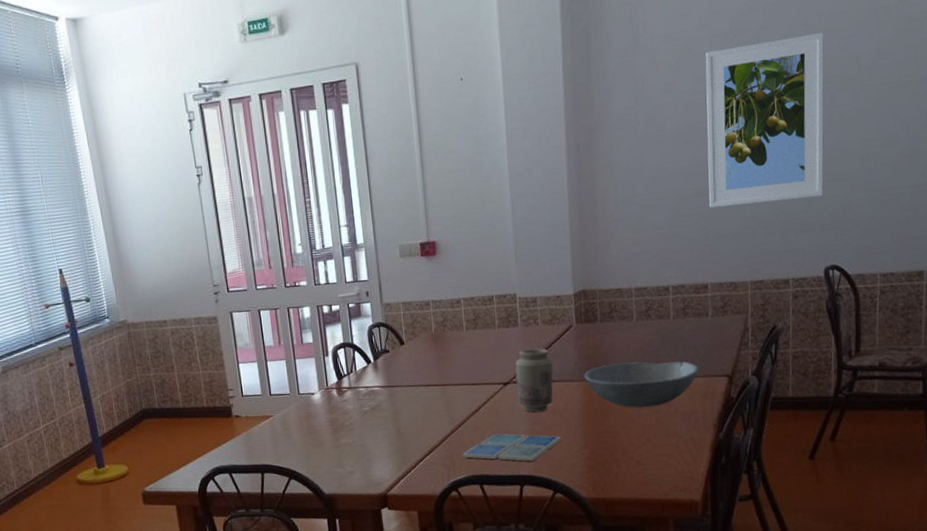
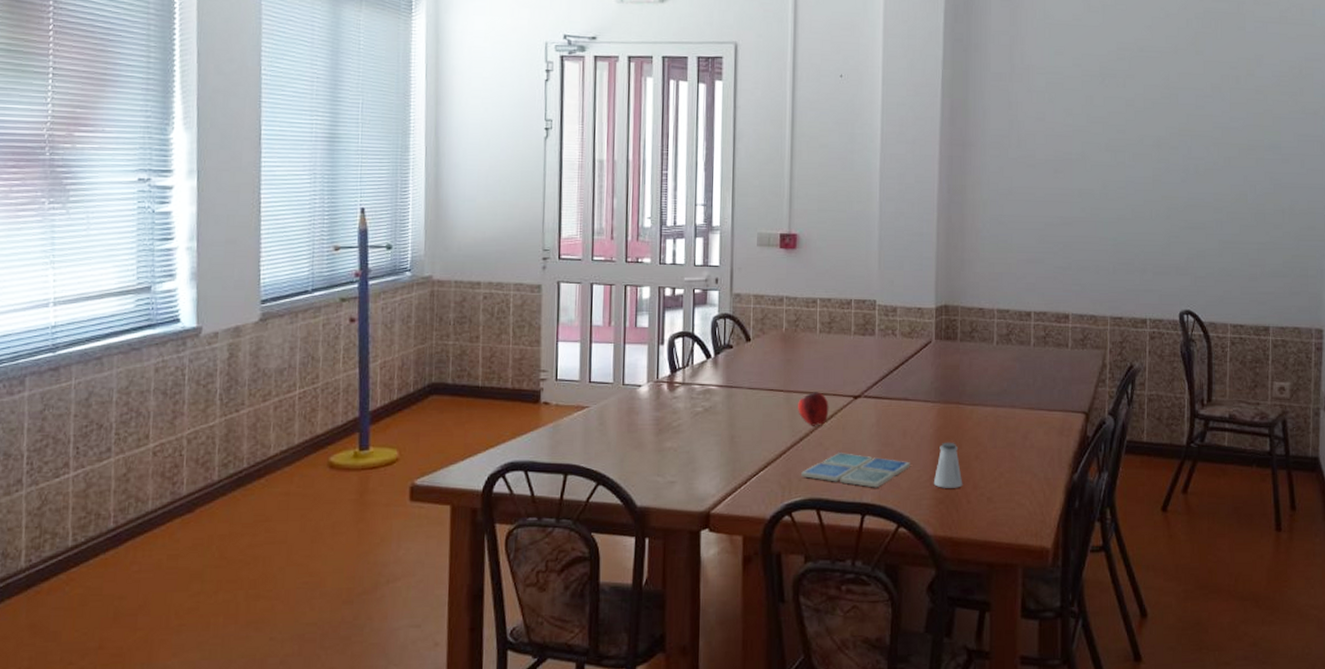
apple: none [453,383,482,413] -> present [798,392,829,426]
vase: present [515,348,553,412] -> none [867,362,908,432]
bowl: present [583,361,699,408] -> none [939,387,1057,439]
saltshaker: none [584,415,612,457] -> present [933,442,963,488]
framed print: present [705,31,824,208] -> none [1073,88,1183,242]

